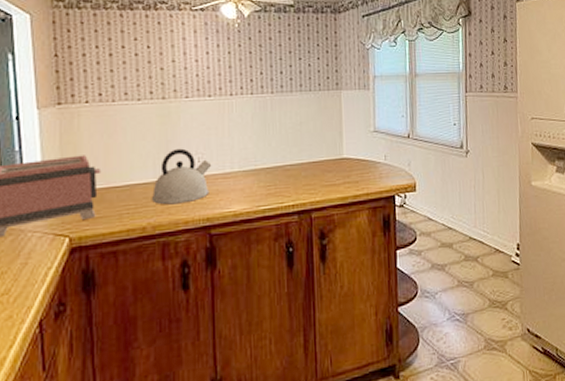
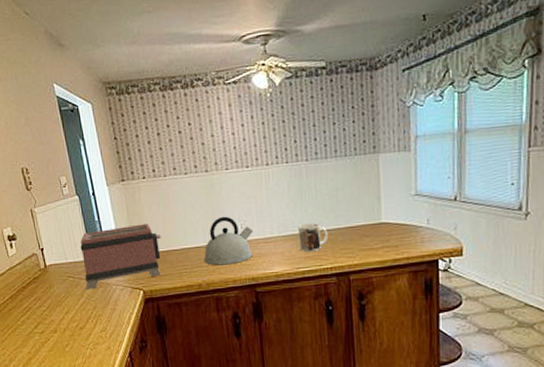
mug: none [260,156,292,189] -> present [298,222,329,252]

